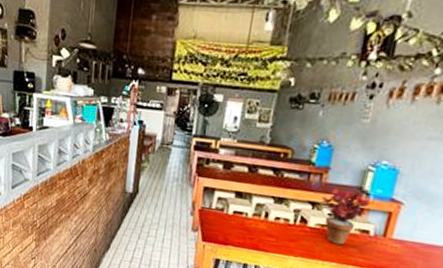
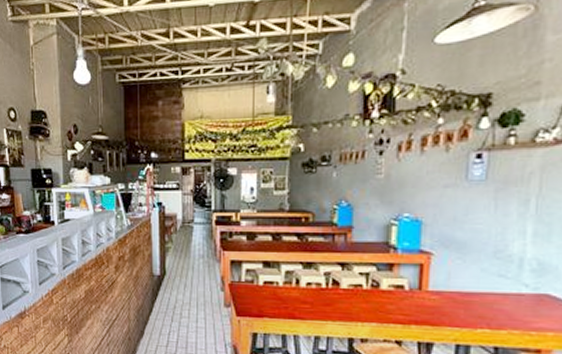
potted plant: present [322,189,371,245] -> none [350,247,400,304]

